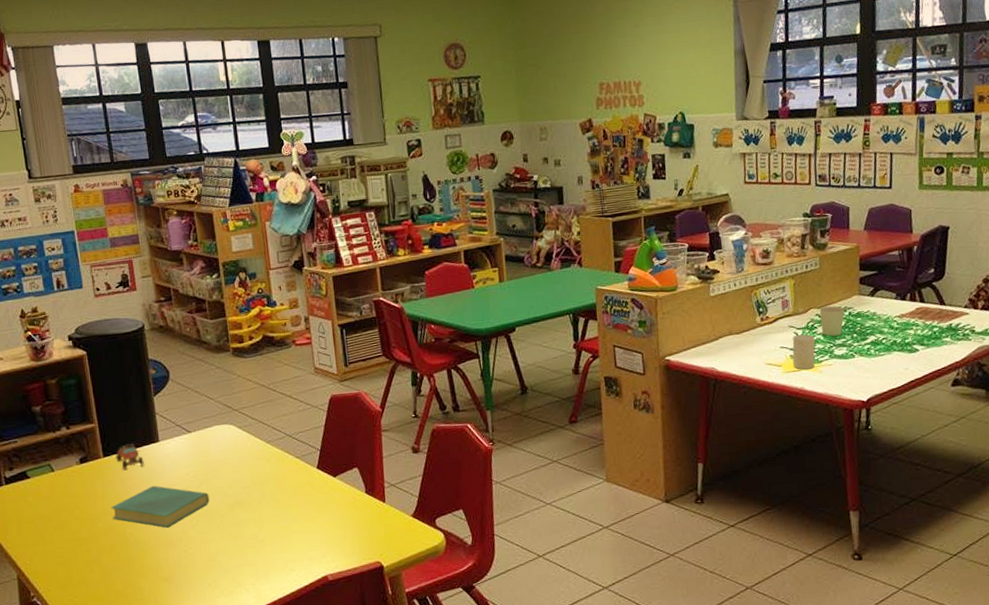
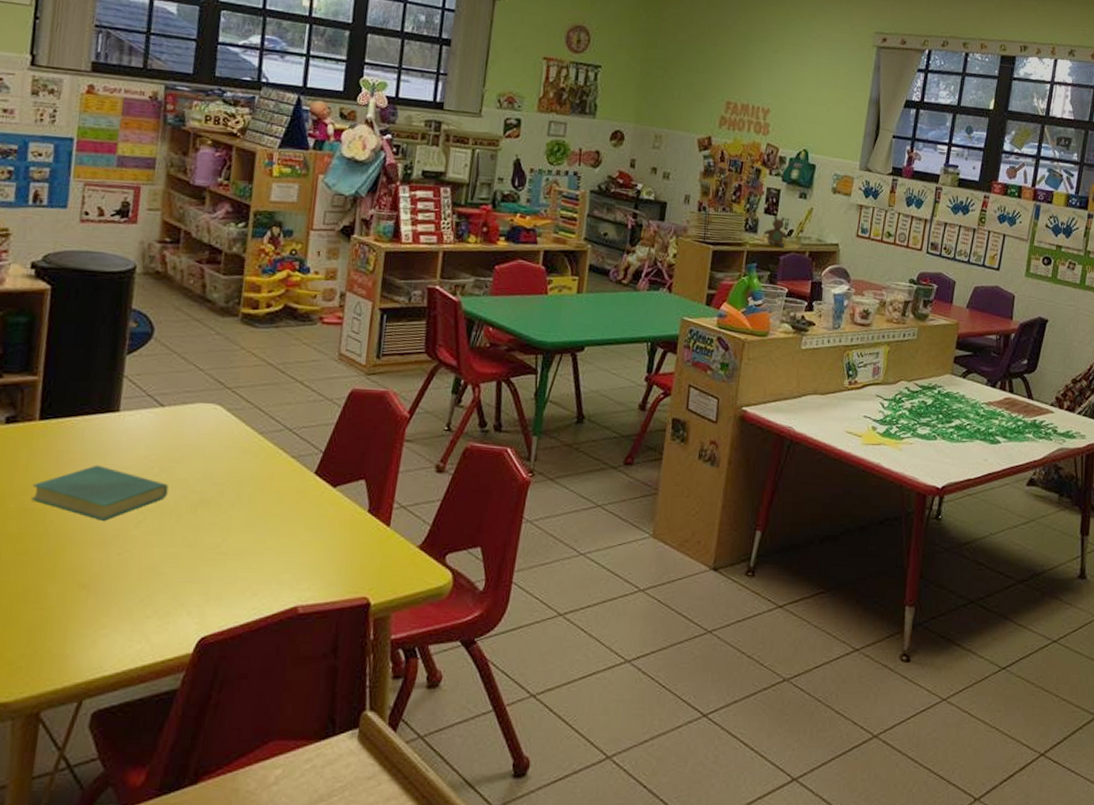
toy truck: present [116,443,144,470] -> none [56,408,93,440]
stuffed toy: none [656,179,680,208] -> present [763,216,789,249]
cup: present [792,334,816,370] -> none [873,406,900,445]
dixie cup: present [820,306,845,337] -> none [908,381,934,414]

